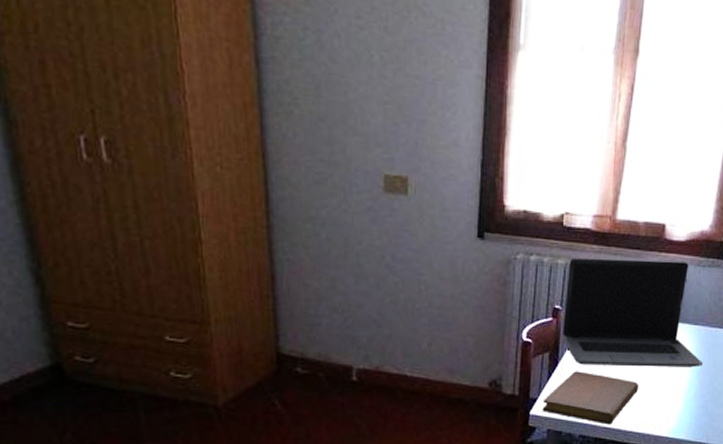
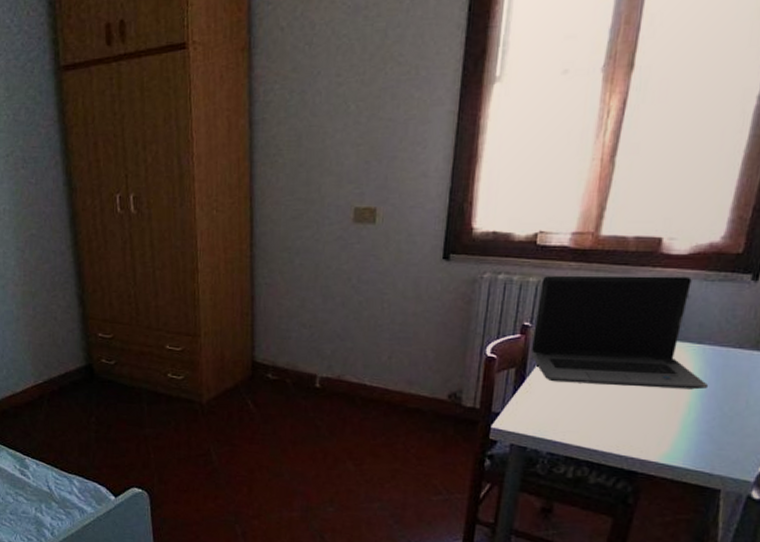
notebook: present [542,371,639,425] -> none [505,387,623,444]

